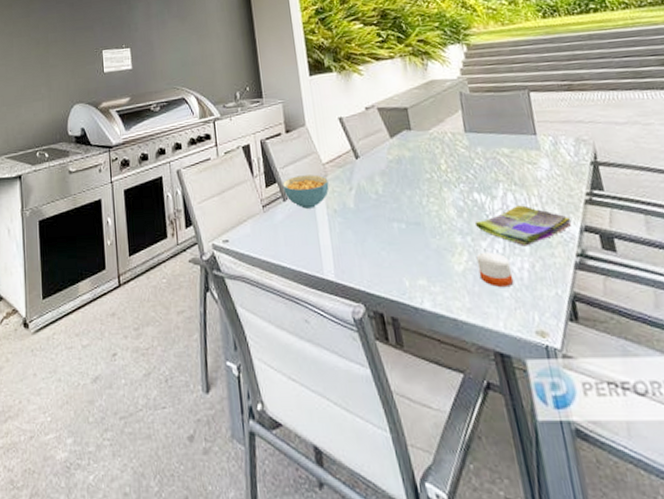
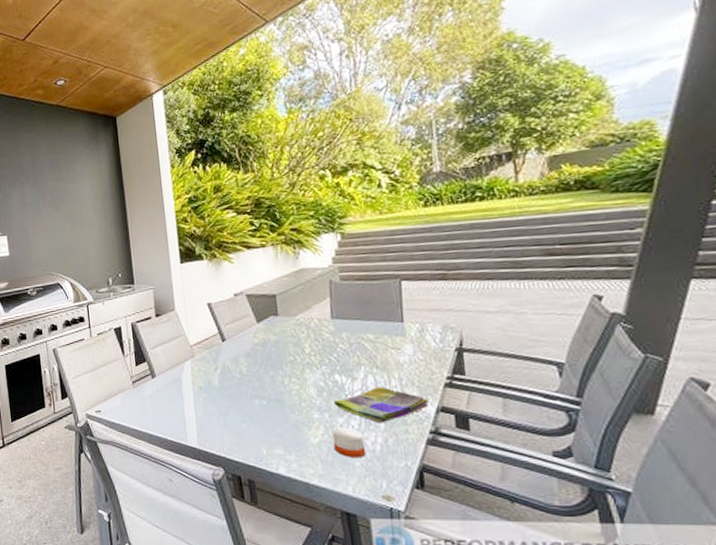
cereal bowl: present [283,174,330,209] -> none [152,355,196,385]

